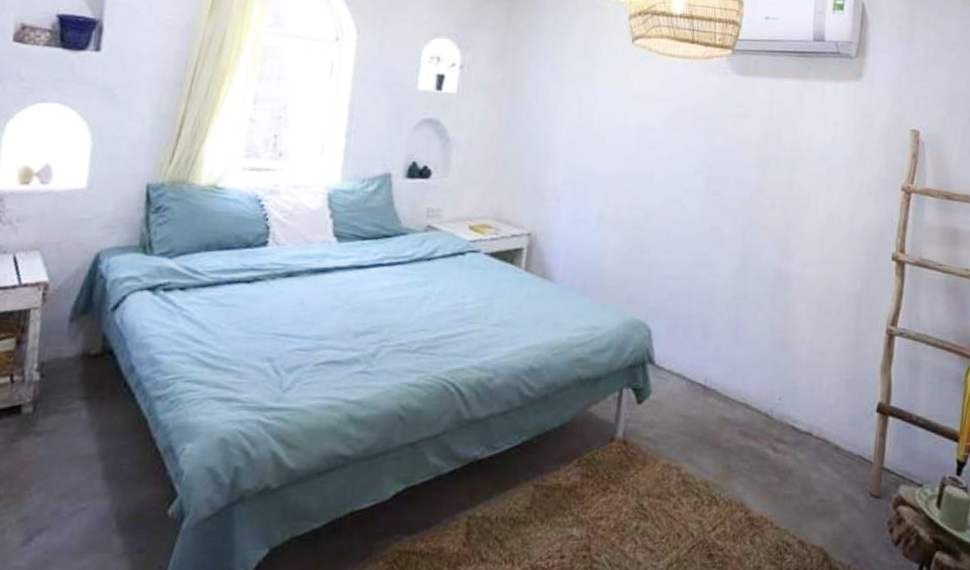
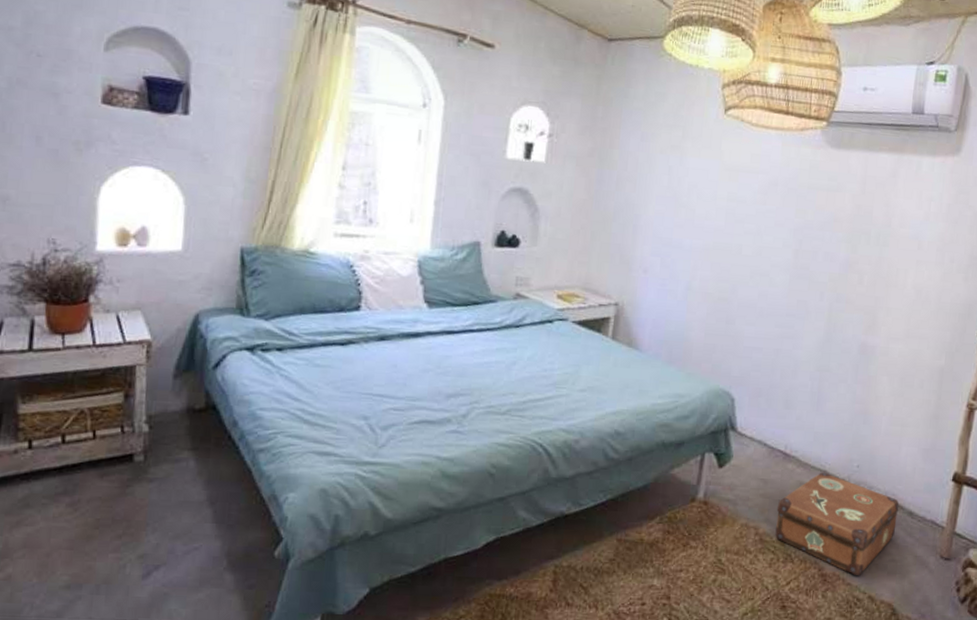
suitcase: none [698,406,825,519] -> present [775,472,899,576]

